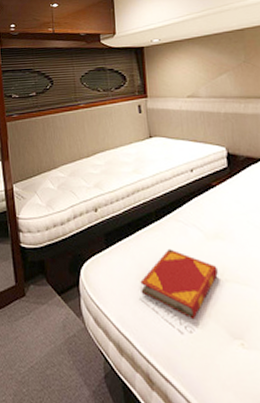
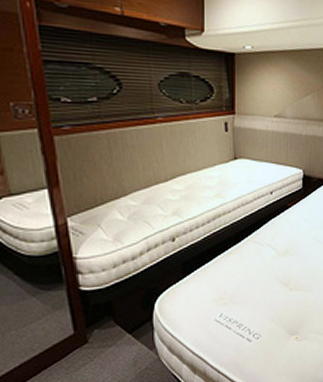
hardback book: present [140,248,218,320] -> none [216,269,284,328]

